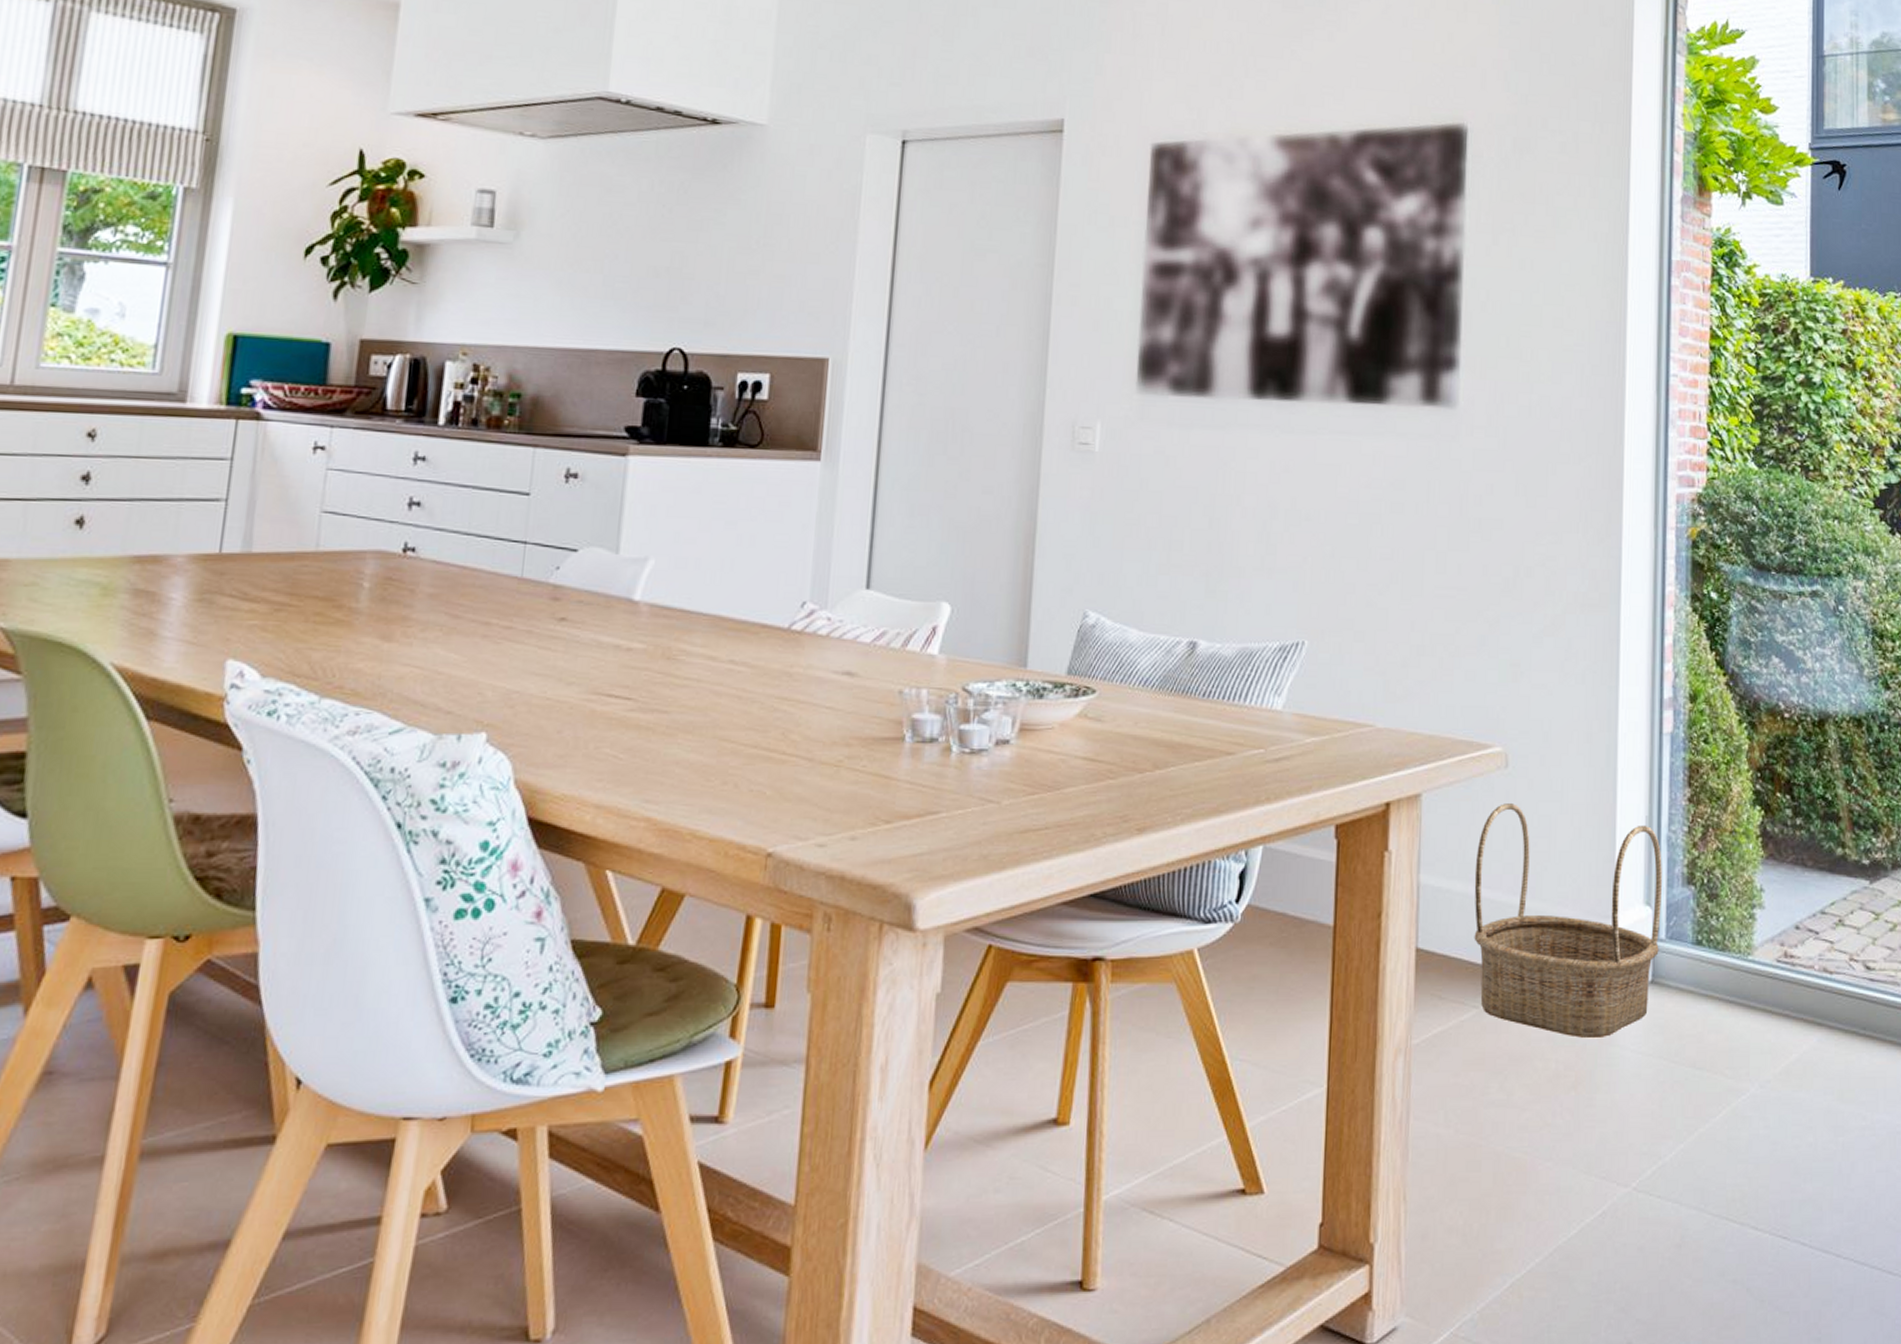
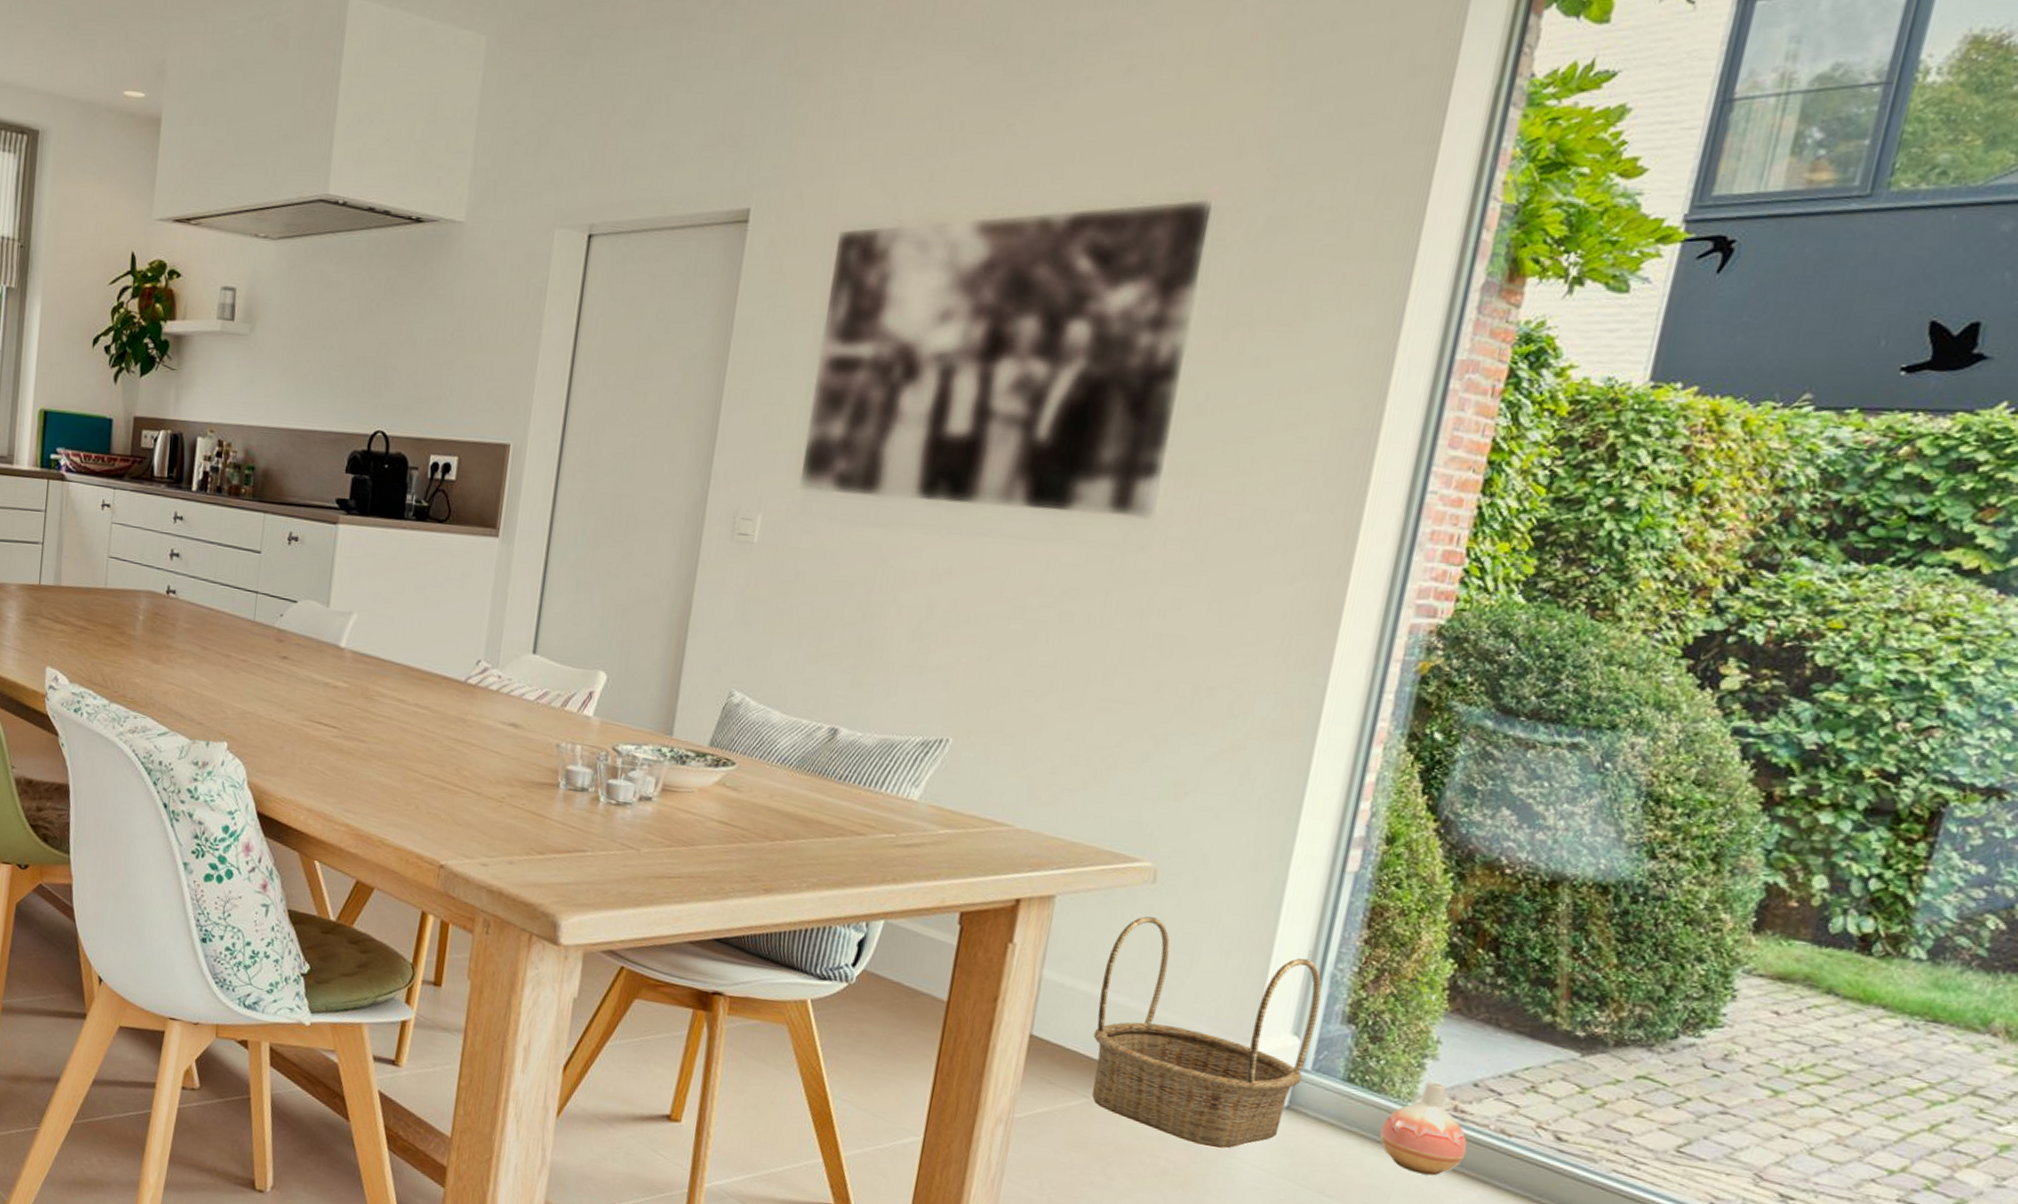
vase: none [1731,930,1801,1027] -> present [1379,1081,1468,1176]

